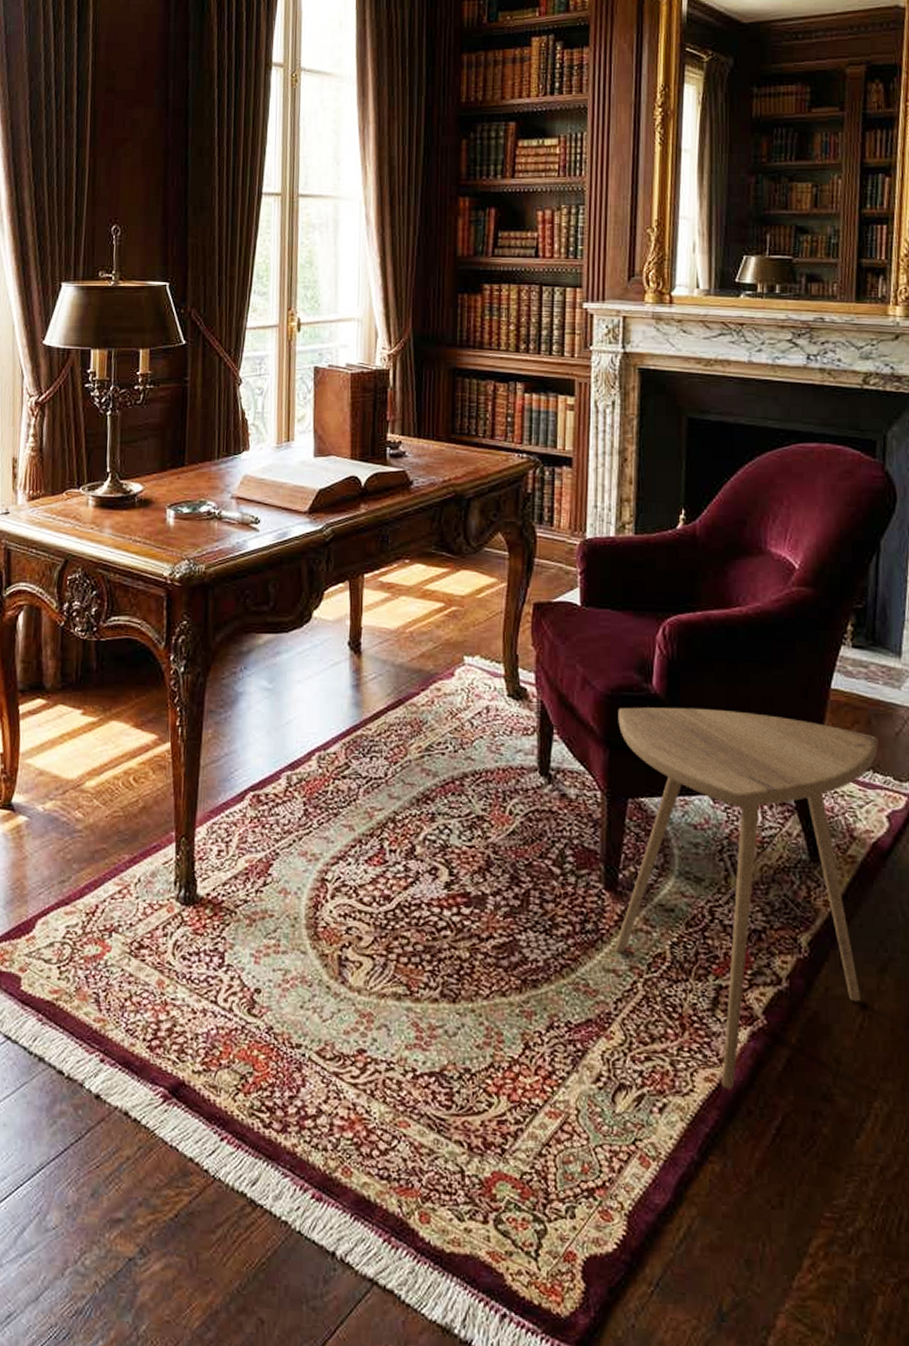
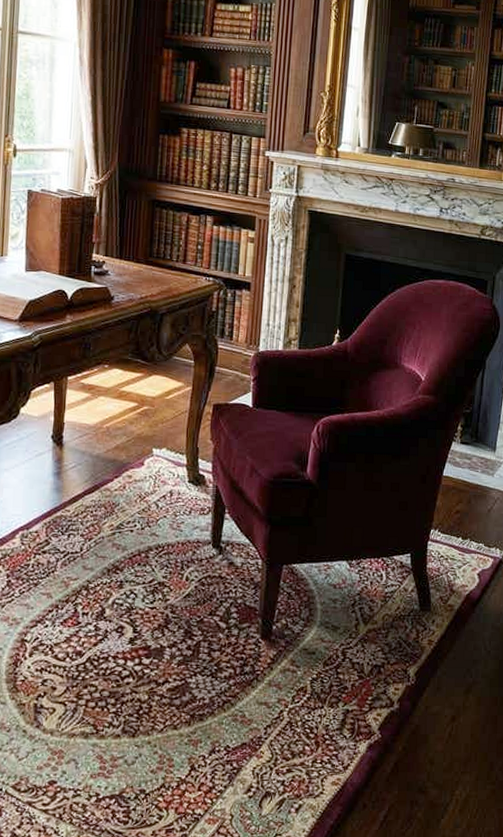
side table: present [614,707,878,1089] -> none [266,490,475,789]

